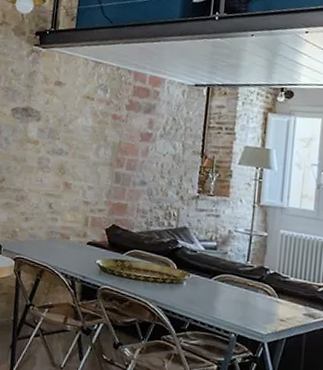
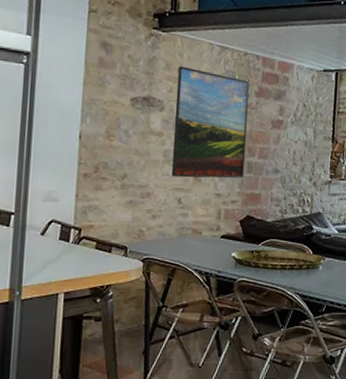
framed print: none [44,80,121,188] -> present [171,66,249,179]

